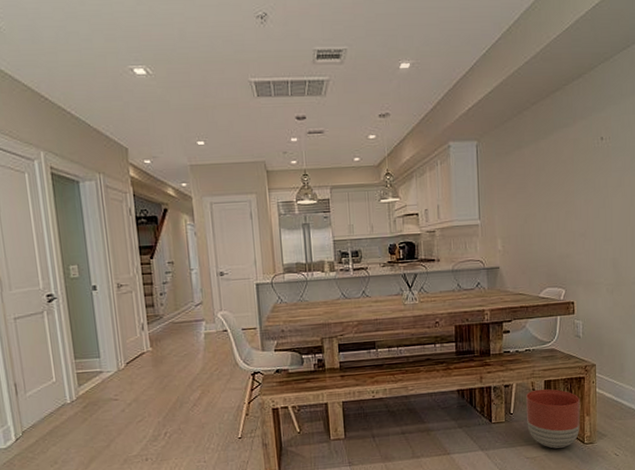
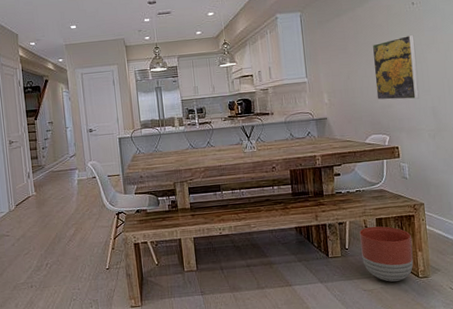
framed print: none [554,174,601,249] -> present [372,34,419,100]

